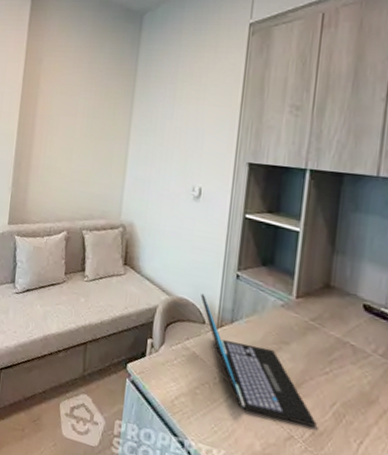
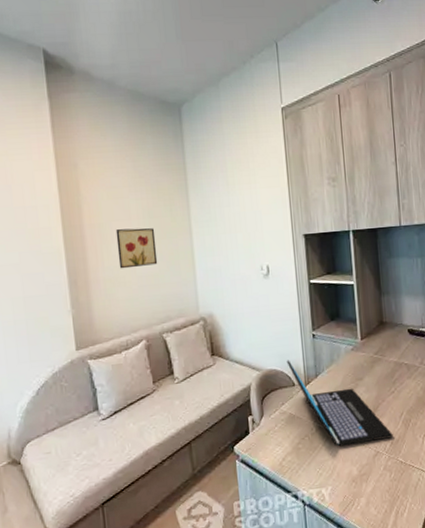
wall art: none [57,124,96,163] -> present [115,228,158,269]

